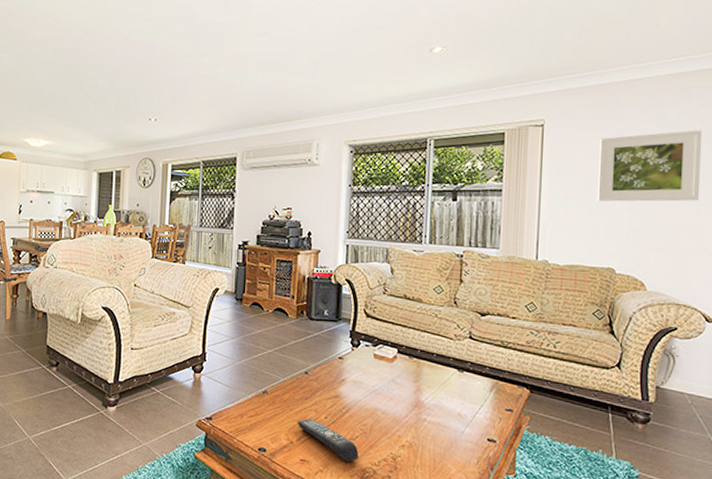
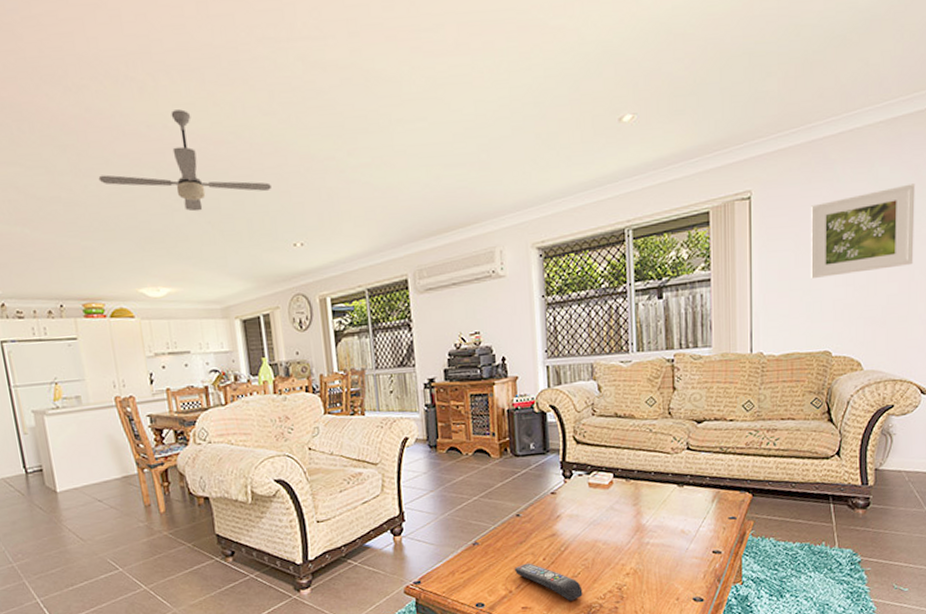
ceiling fan: none [11,10,139,86] -> present [98,109,271,212]

